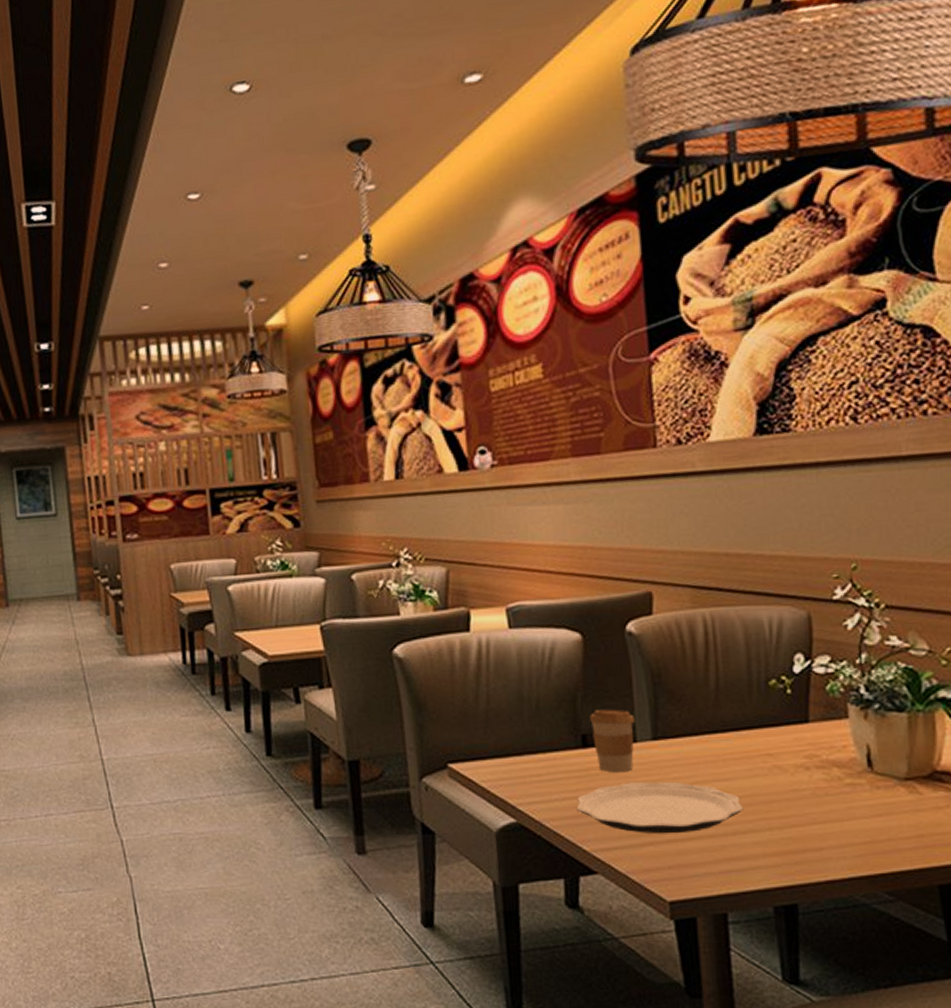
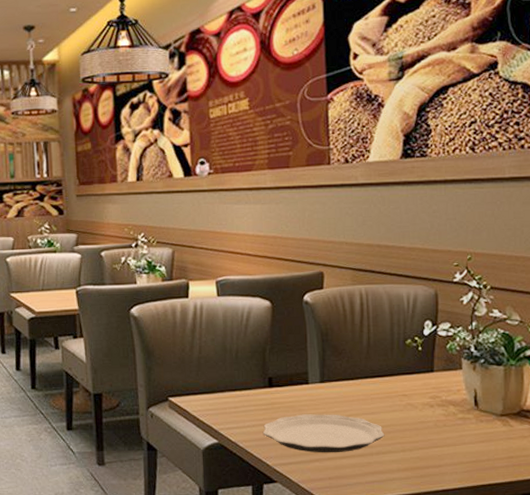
coffee cup: present [590,709,635,773] -> none [275,359,308,407]

